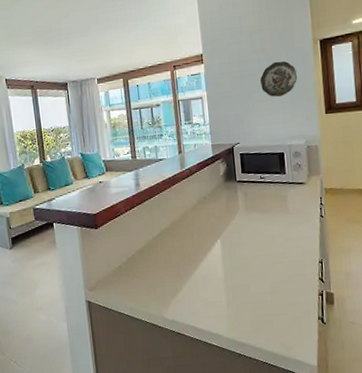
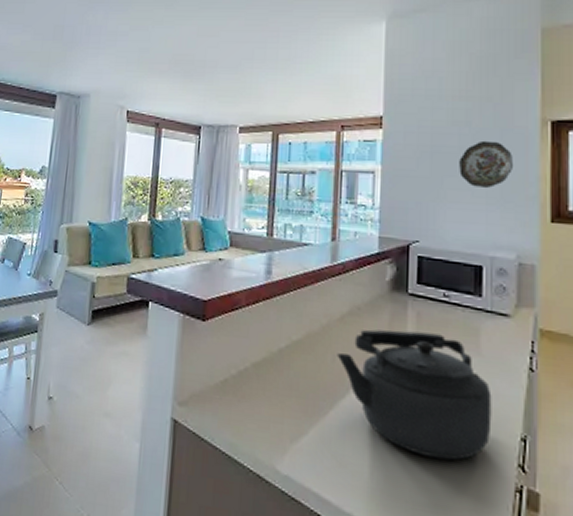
kettle: none [194,205,300,287] -> present [337,329,492,461]

